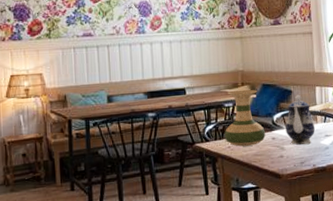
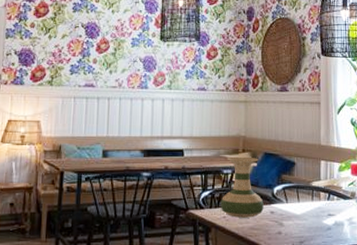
teapot: present [285,94,315,145] -> none [286,167,317,222]

